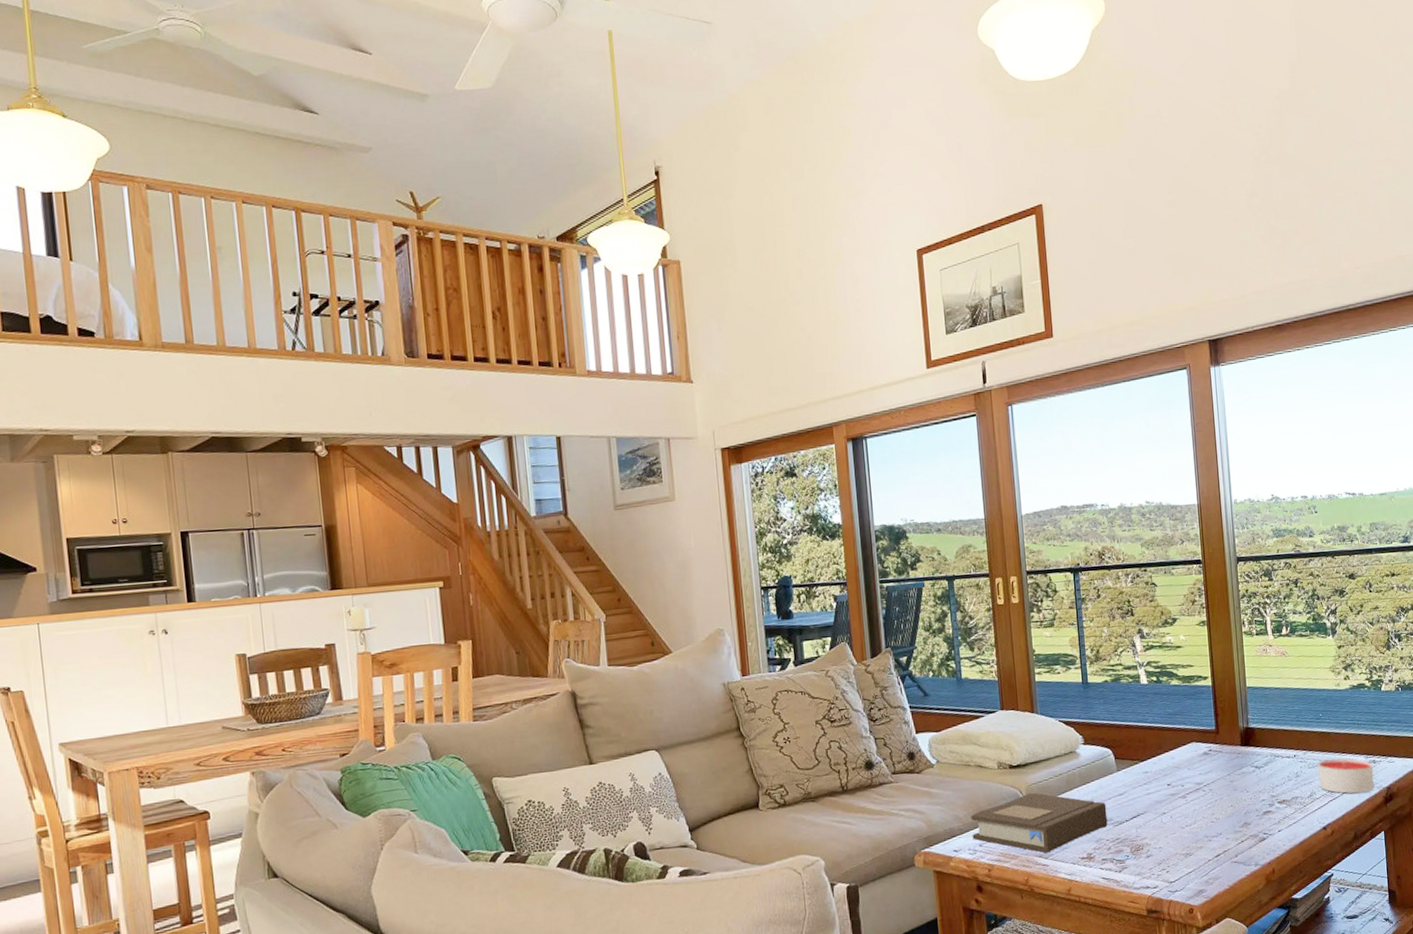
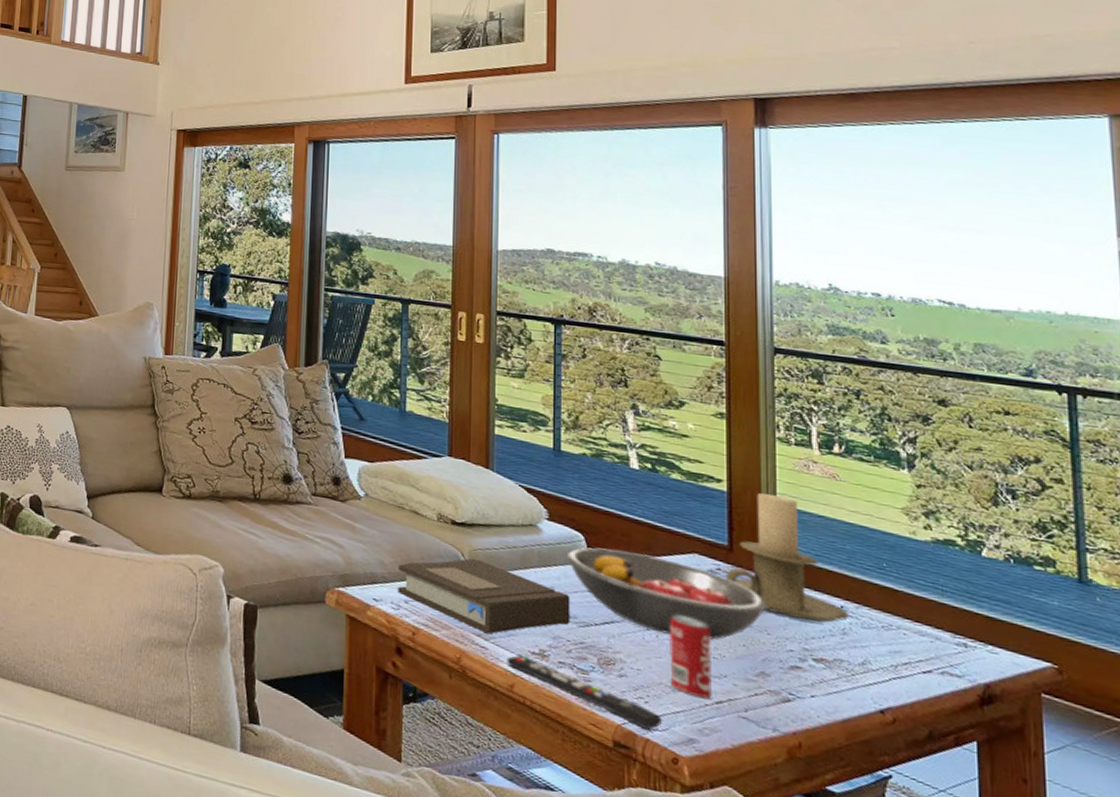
remote control: none [1063,862,1181,893] -> present [506,654,663,730]
fruit bowl: none [1100,752,1245,814] -> present [566,547,767,640]
beverage can: none [1179,794,1213,857] -> present [669,614,712,699]
candle holder: none [1214,679,1300,775] -> present [724,493,850,623]
candle: present [1317,758,1375,794] -> none [875,623,965,684]

